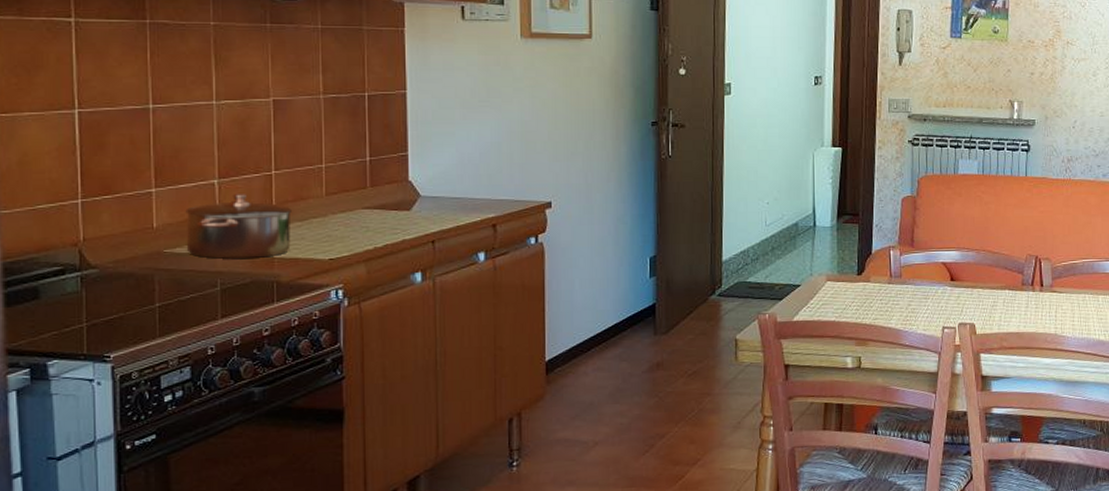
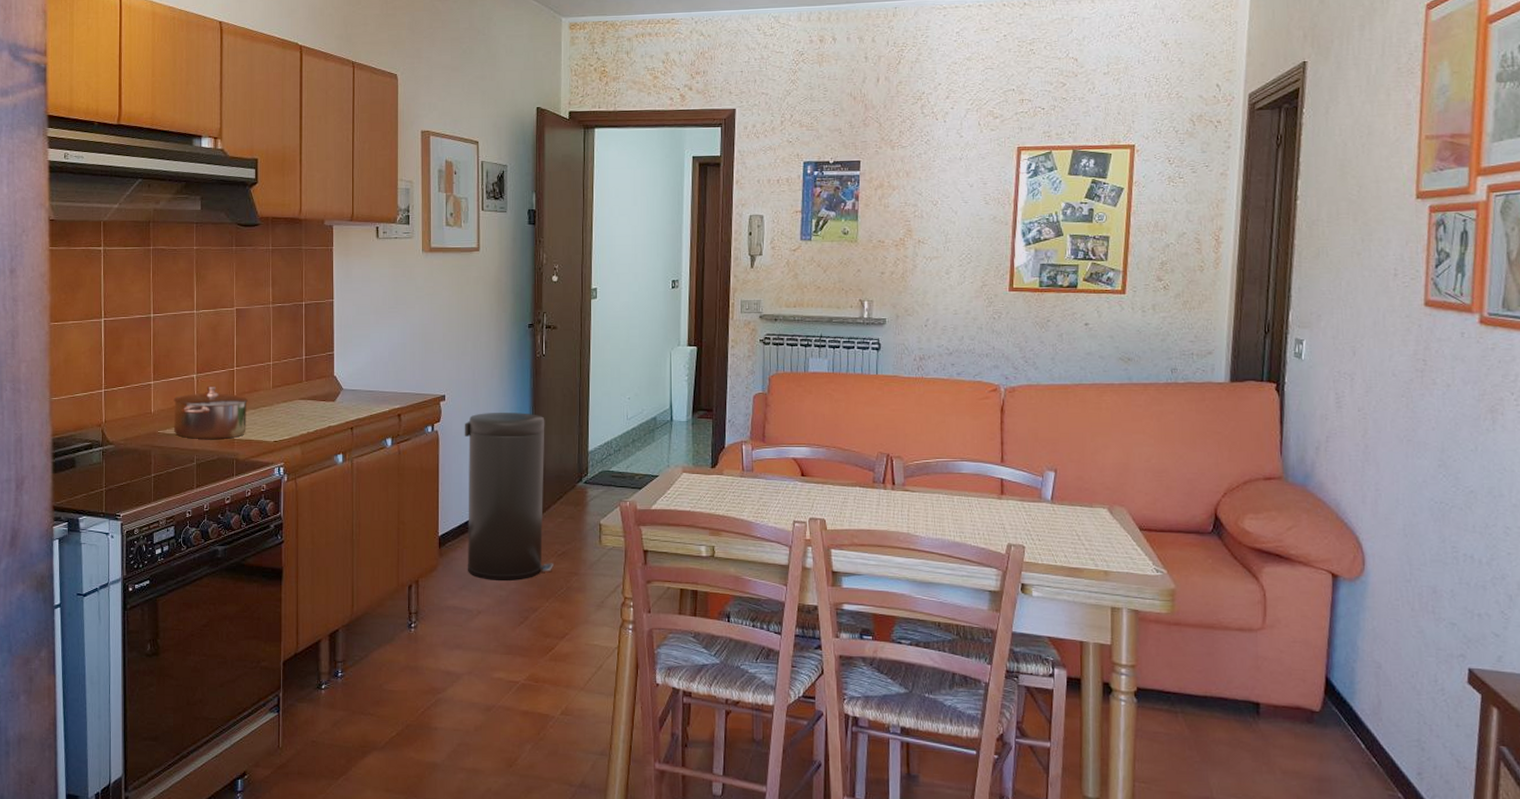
pedal bin: none [575,220,683,407] -> present [464,413,553,581]

